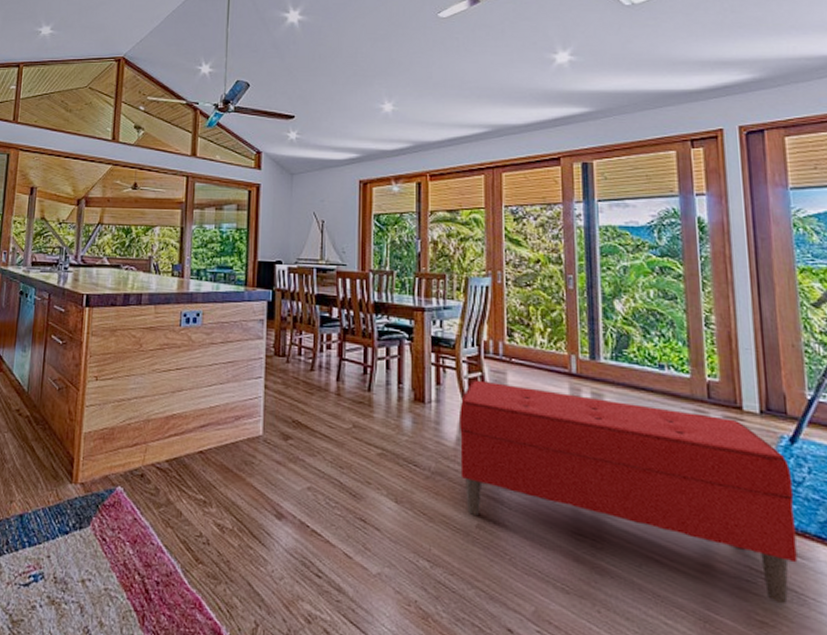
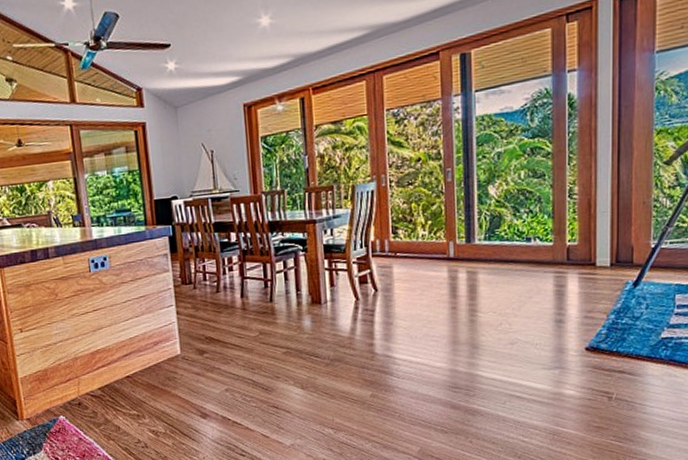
bench: present [460,380,798,605] -> none [352,274,632,412]

